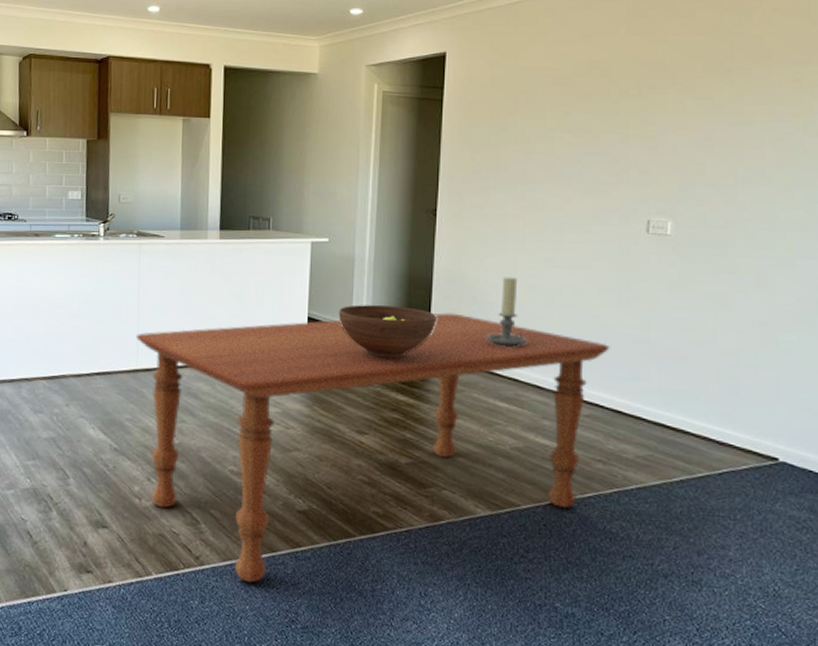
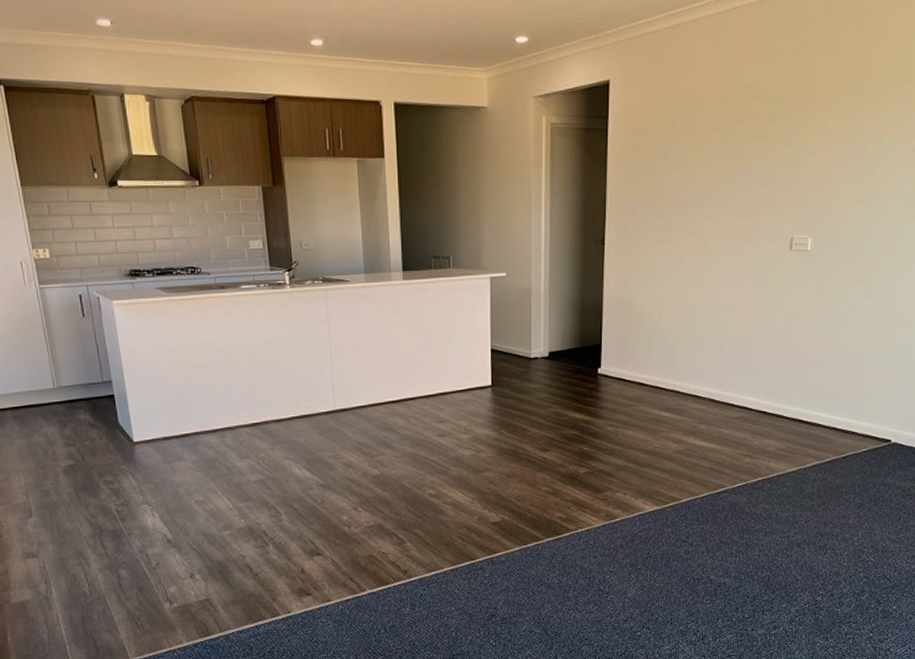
dining table: present [136,312,610,583] -> none [331,335,757,588]
fruit bowl: present [338,305,436,359] -> none [519,333,607,382]
candle holder: present [486,277,526,347] -> none [651,298,686,363]

